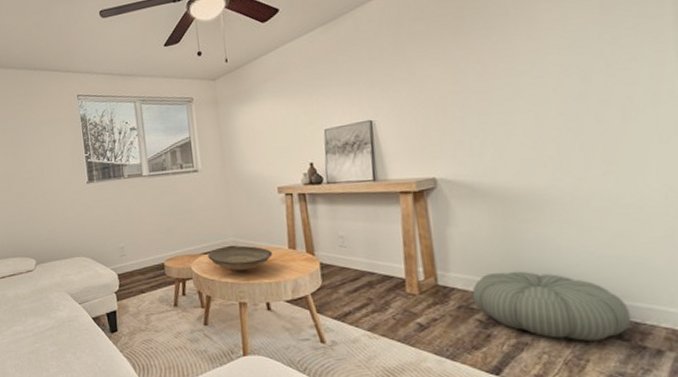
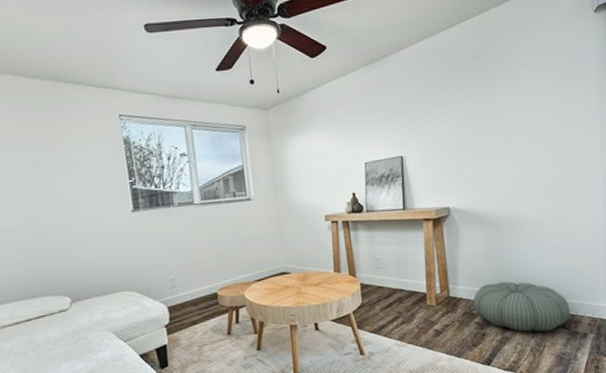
decorative bowl: present [207,245,273,273] -> none [260,271,320,297]

